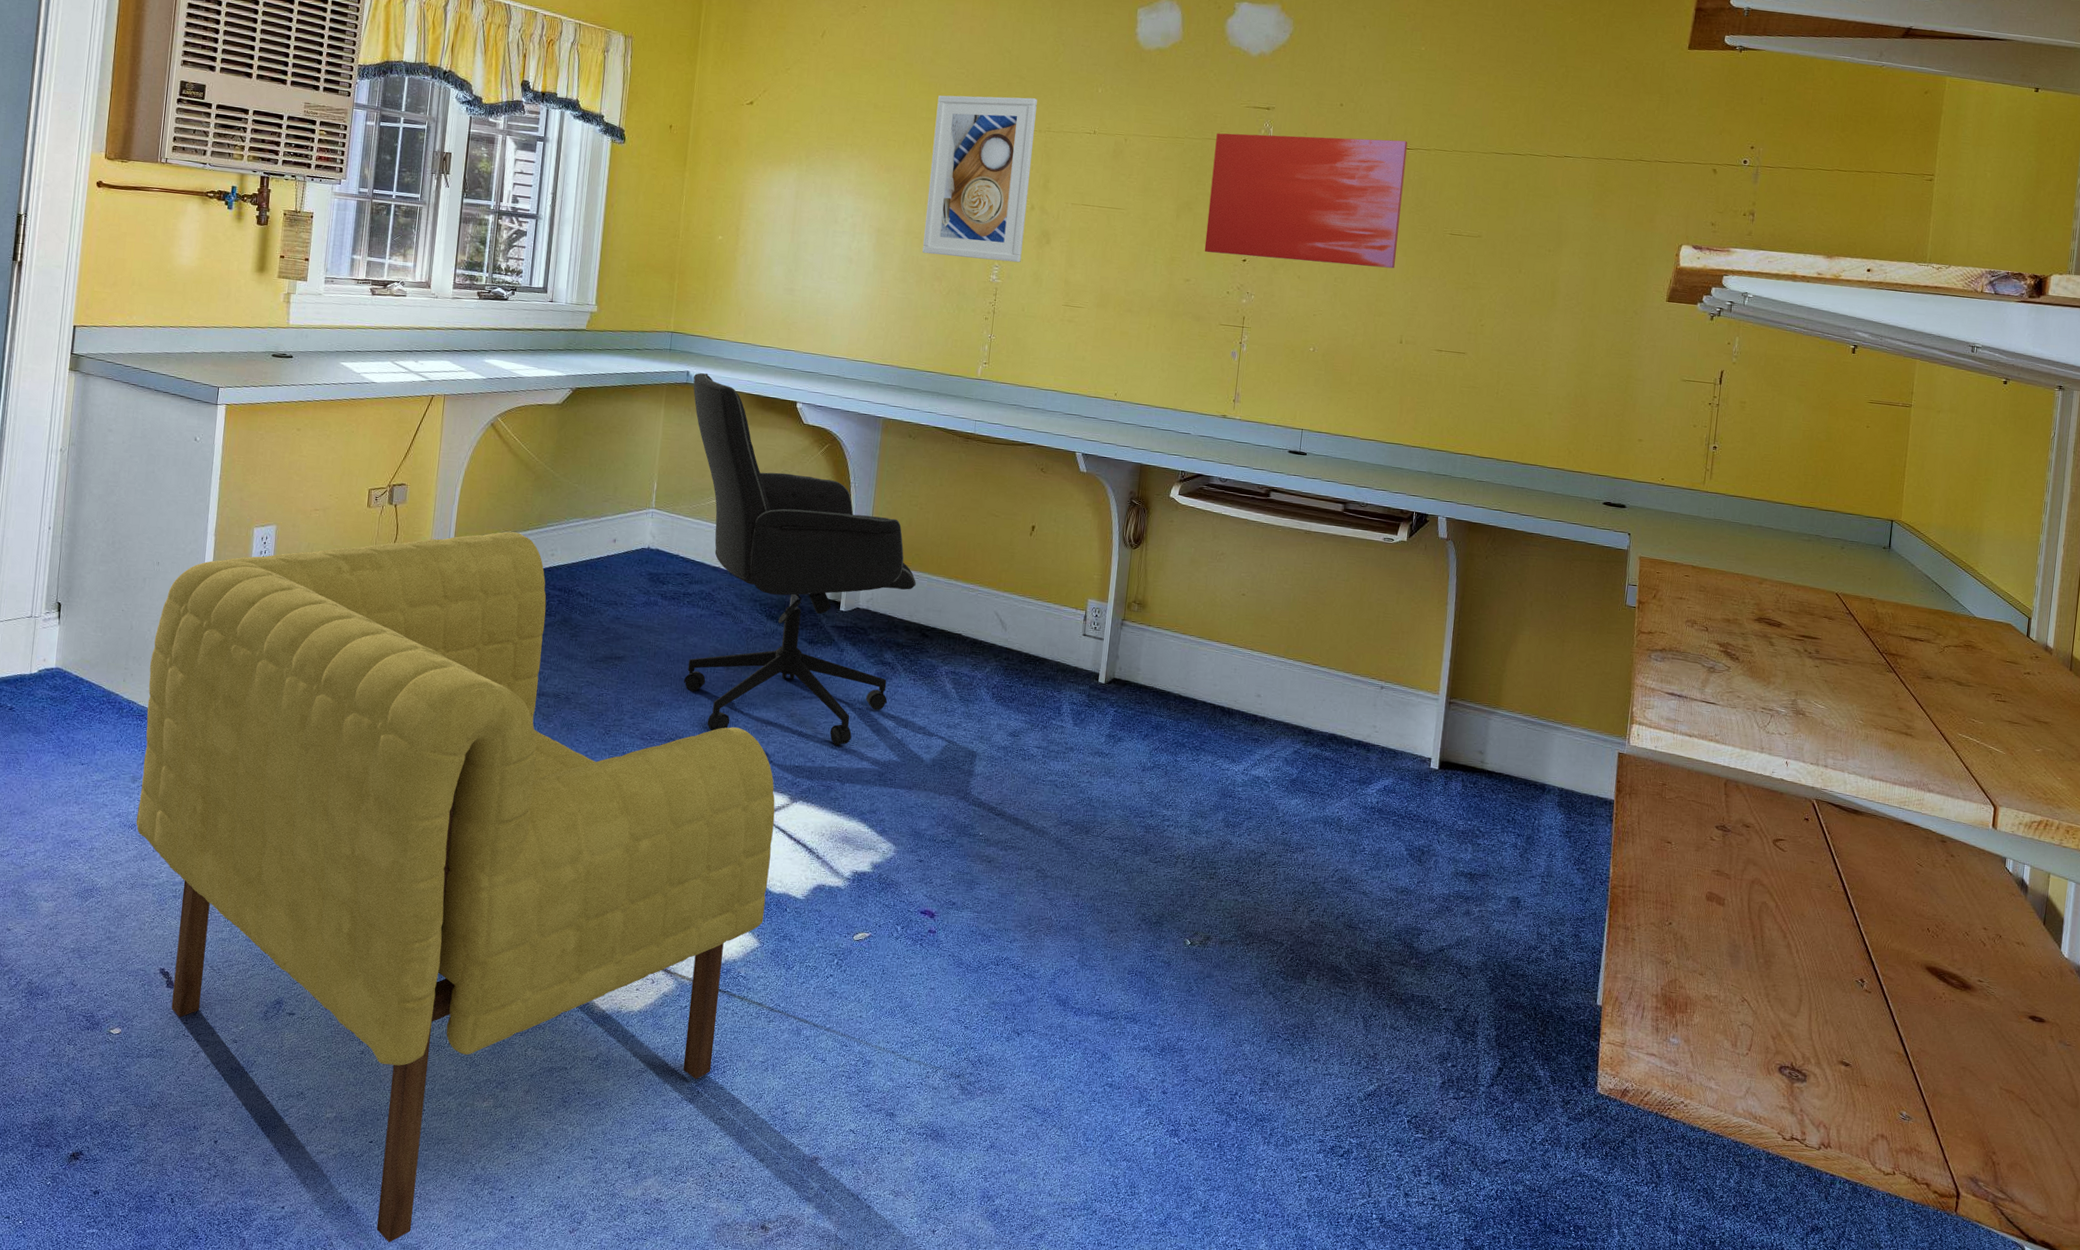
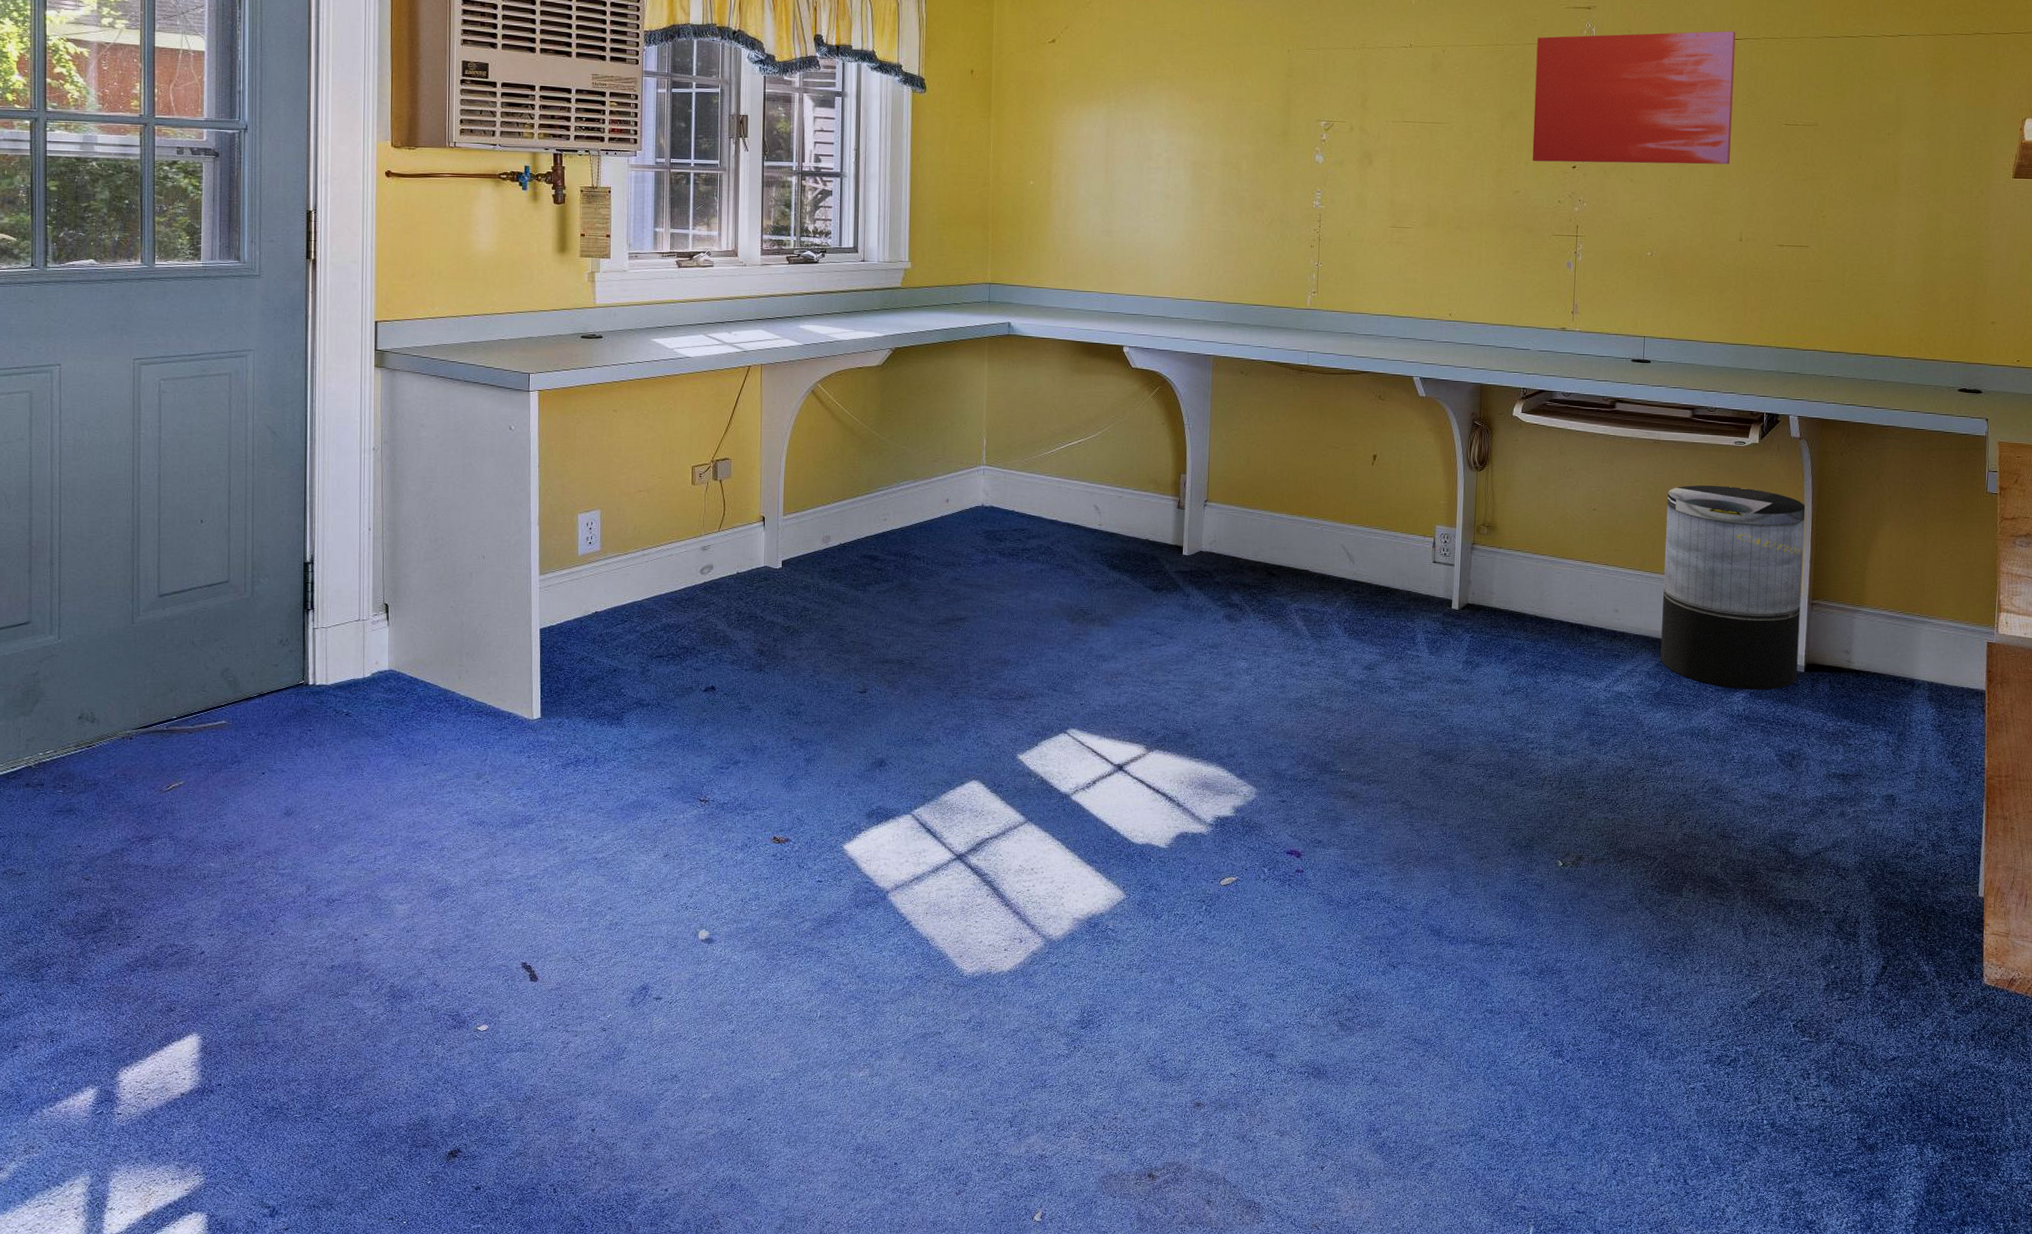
armchair: present [136,531,775,1242] -> none [484,499,1132,1217]
office chair: present [684,373,916,746] -> none [1015,323,1259,692]
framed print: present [922,95,1037,263] -> none [1241,14,1349,187]
trash can: none [1298,577,1449,785] -> present [1660,485,1806,690]

